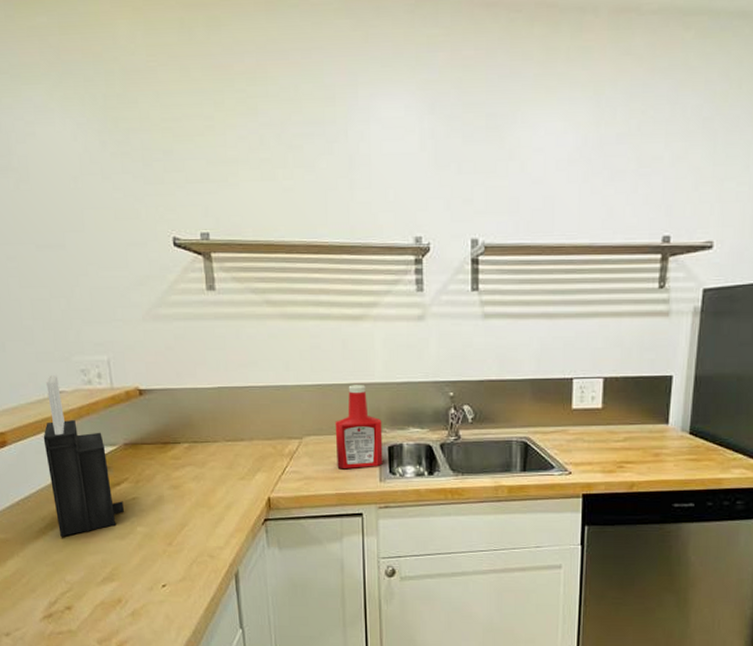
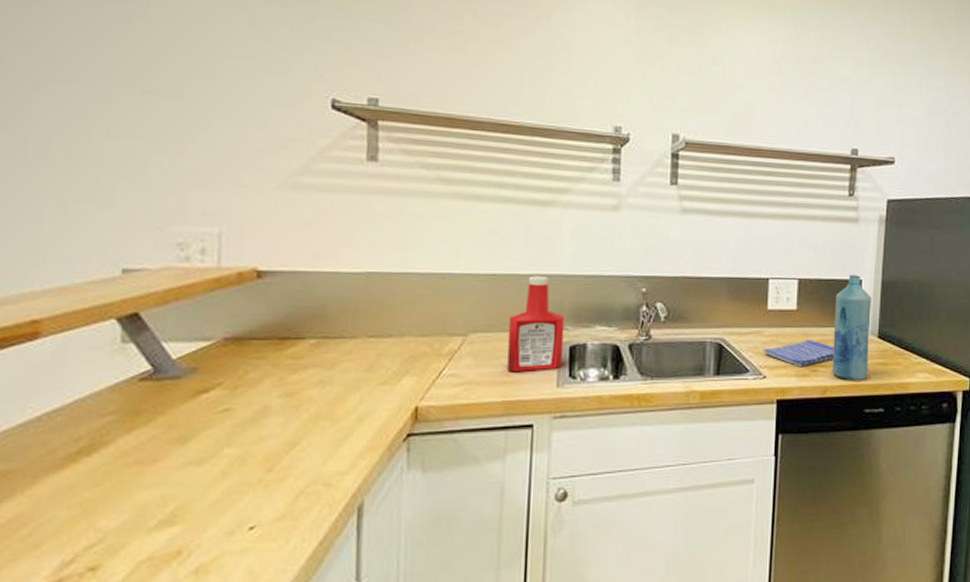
knife block: present [43,375,124,537] -> none [99,248,209,465]
dish towel: none [568,437,642,464] -> present [763,339,834,368]
bottle: none [639,371,683,477] -> present [832,275,871,381]

